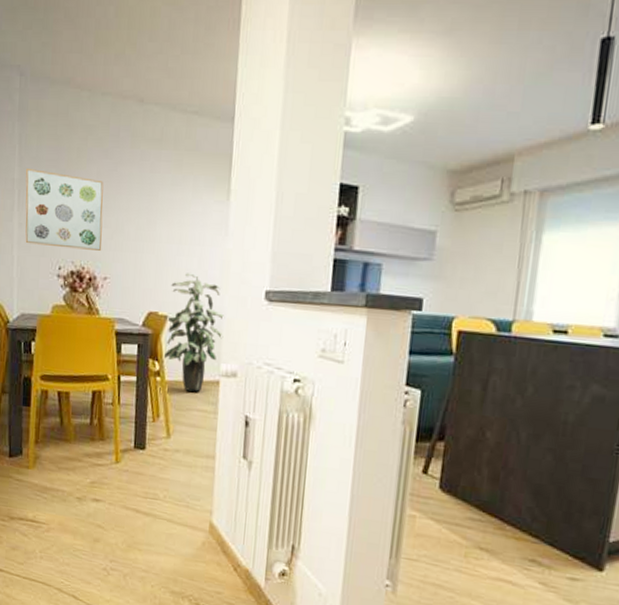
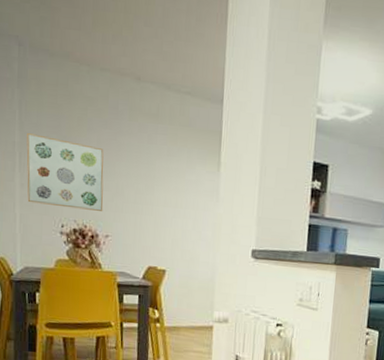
indoor plant: present [163,273,224,392] -> none [162,233,216,336]

